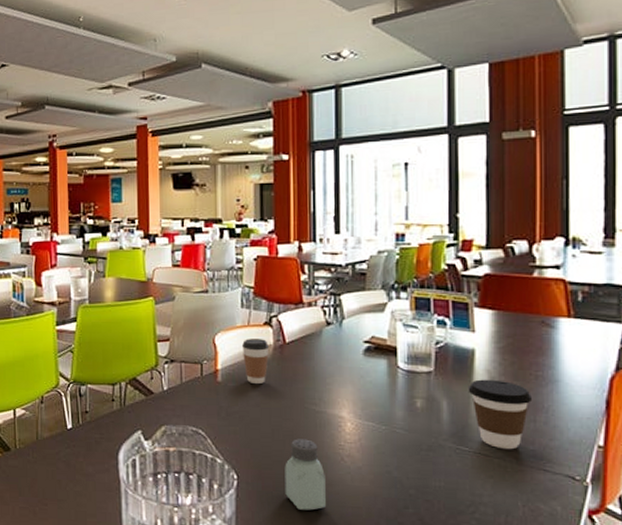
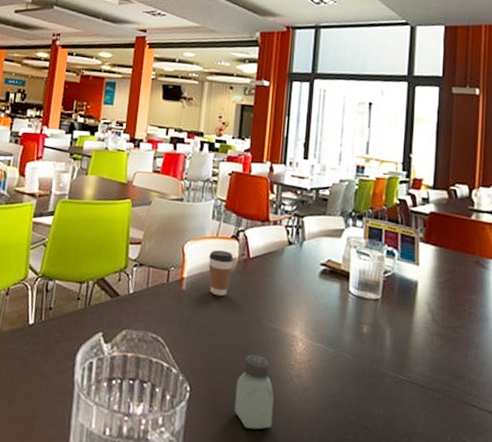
coffee cup: present [468,379,533,450] -> none [409,311,466,383]

